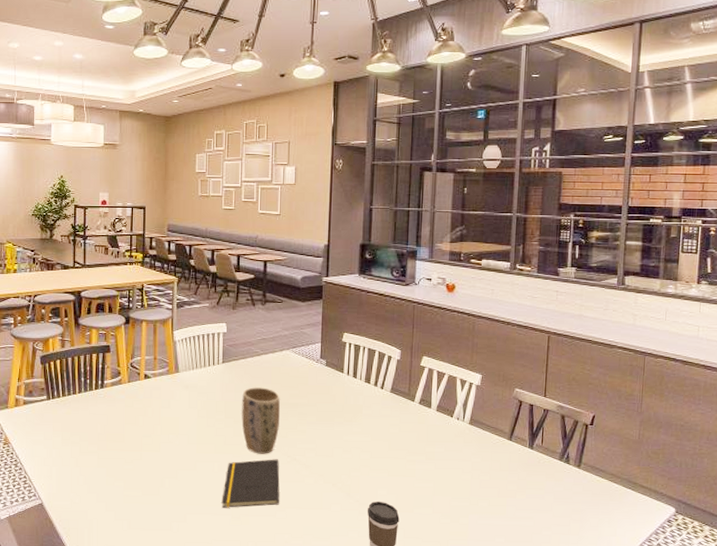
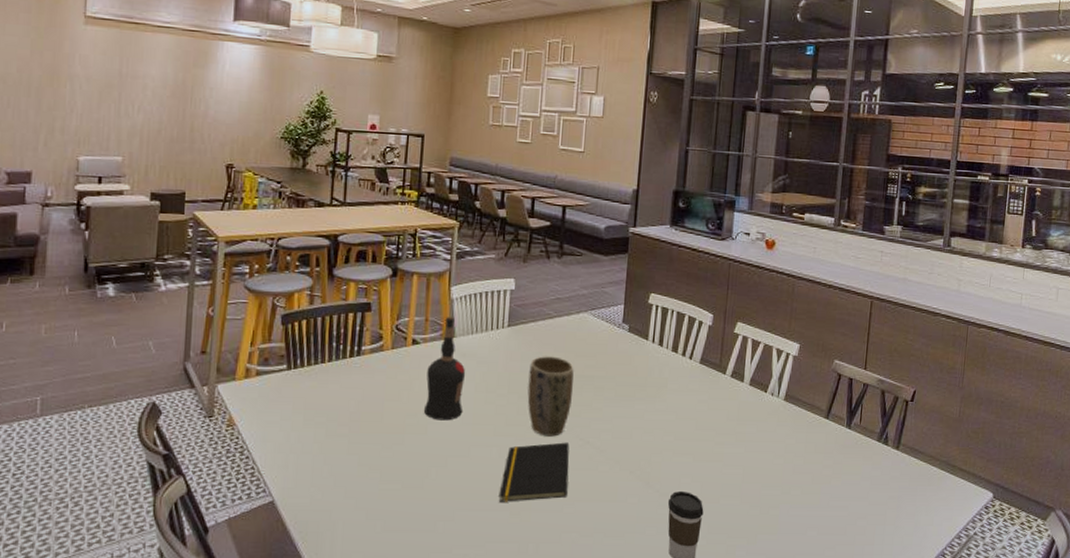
liquor bottle: none [156,356,190,441] -> present [423,317,466,421]

